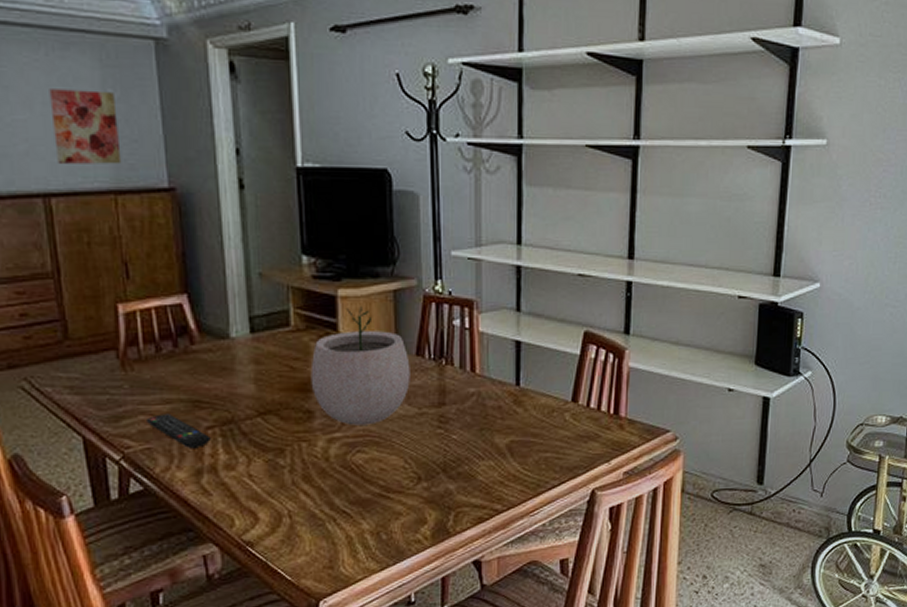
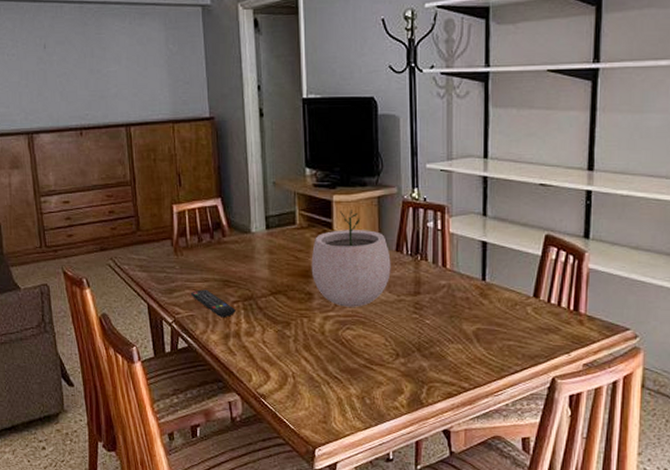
wall art: present [49,89,122,165] -> none [131,47,178,102]

